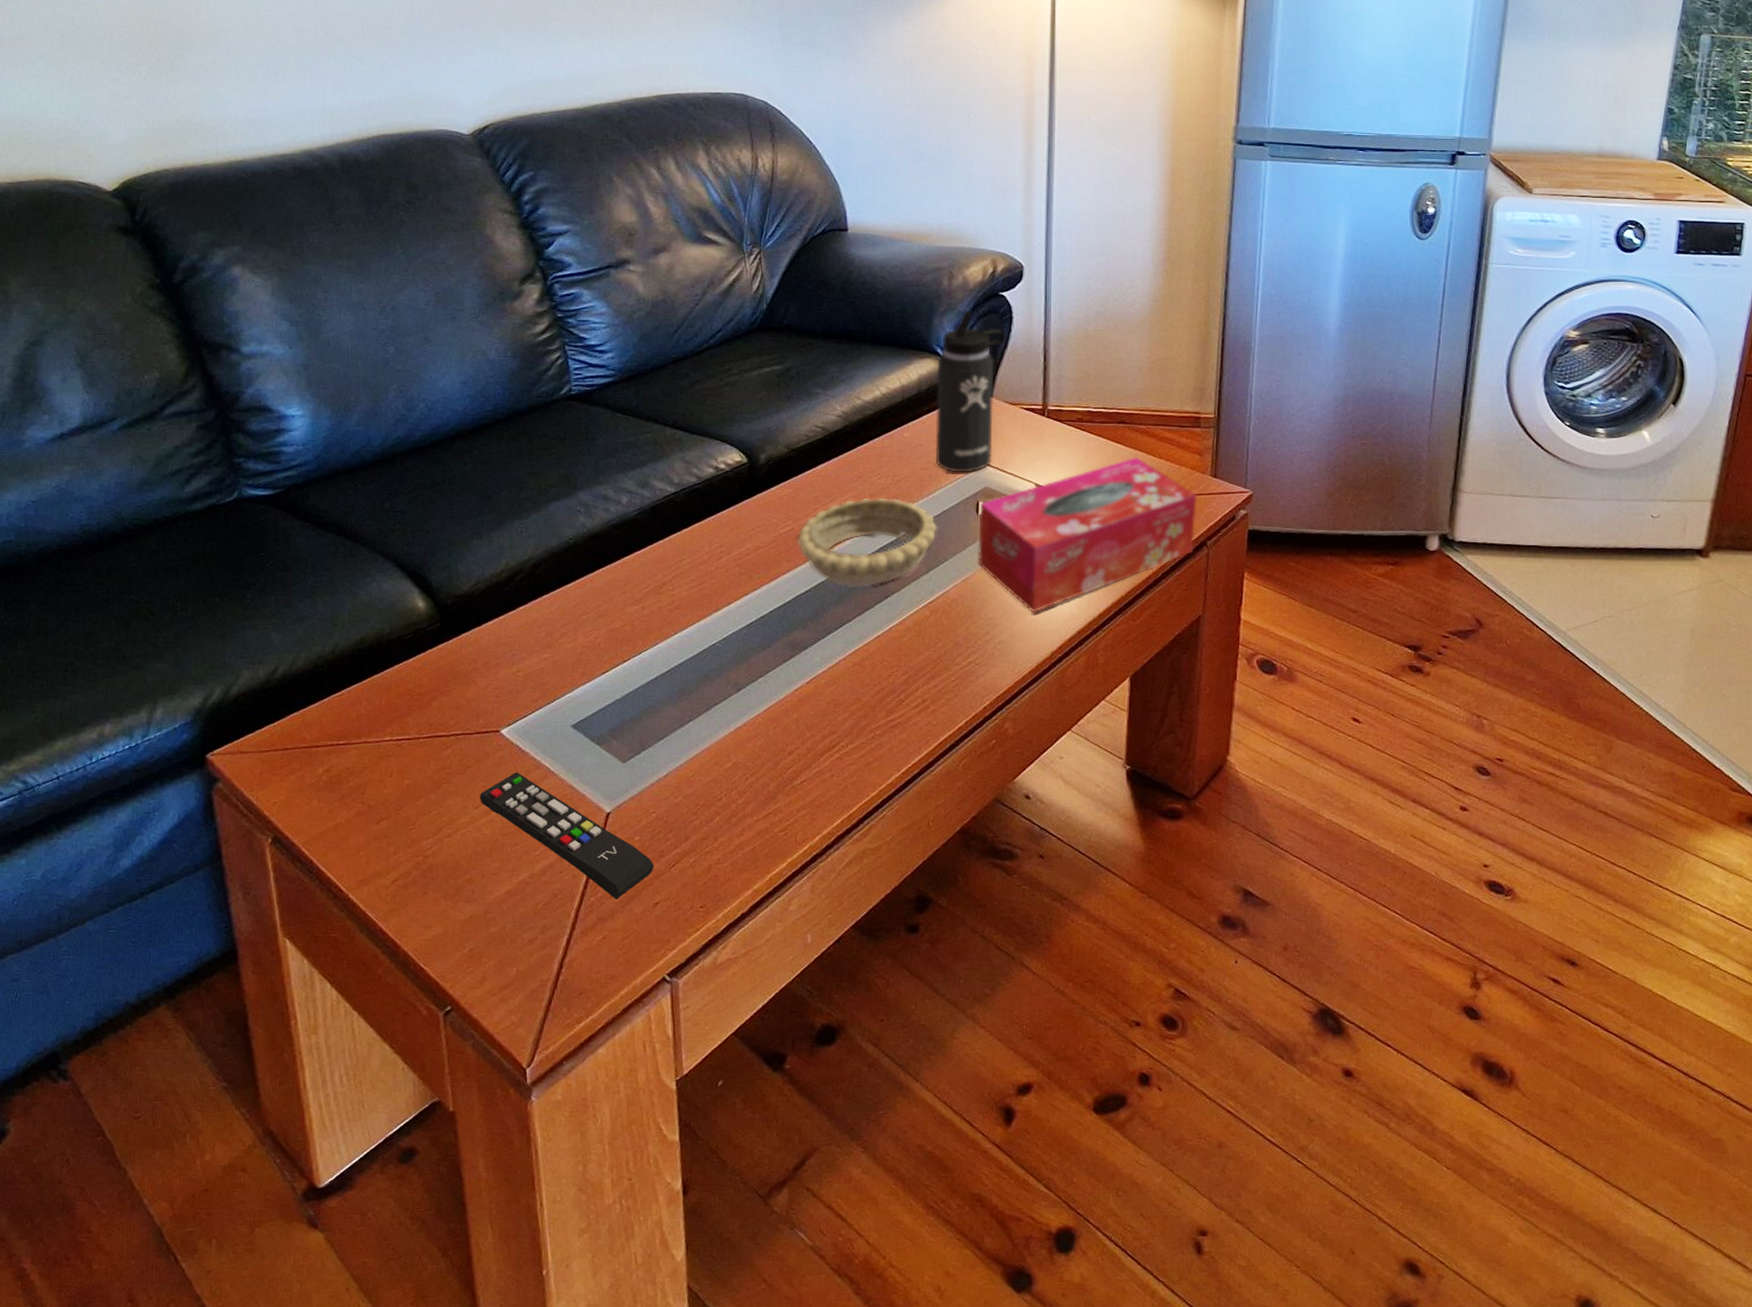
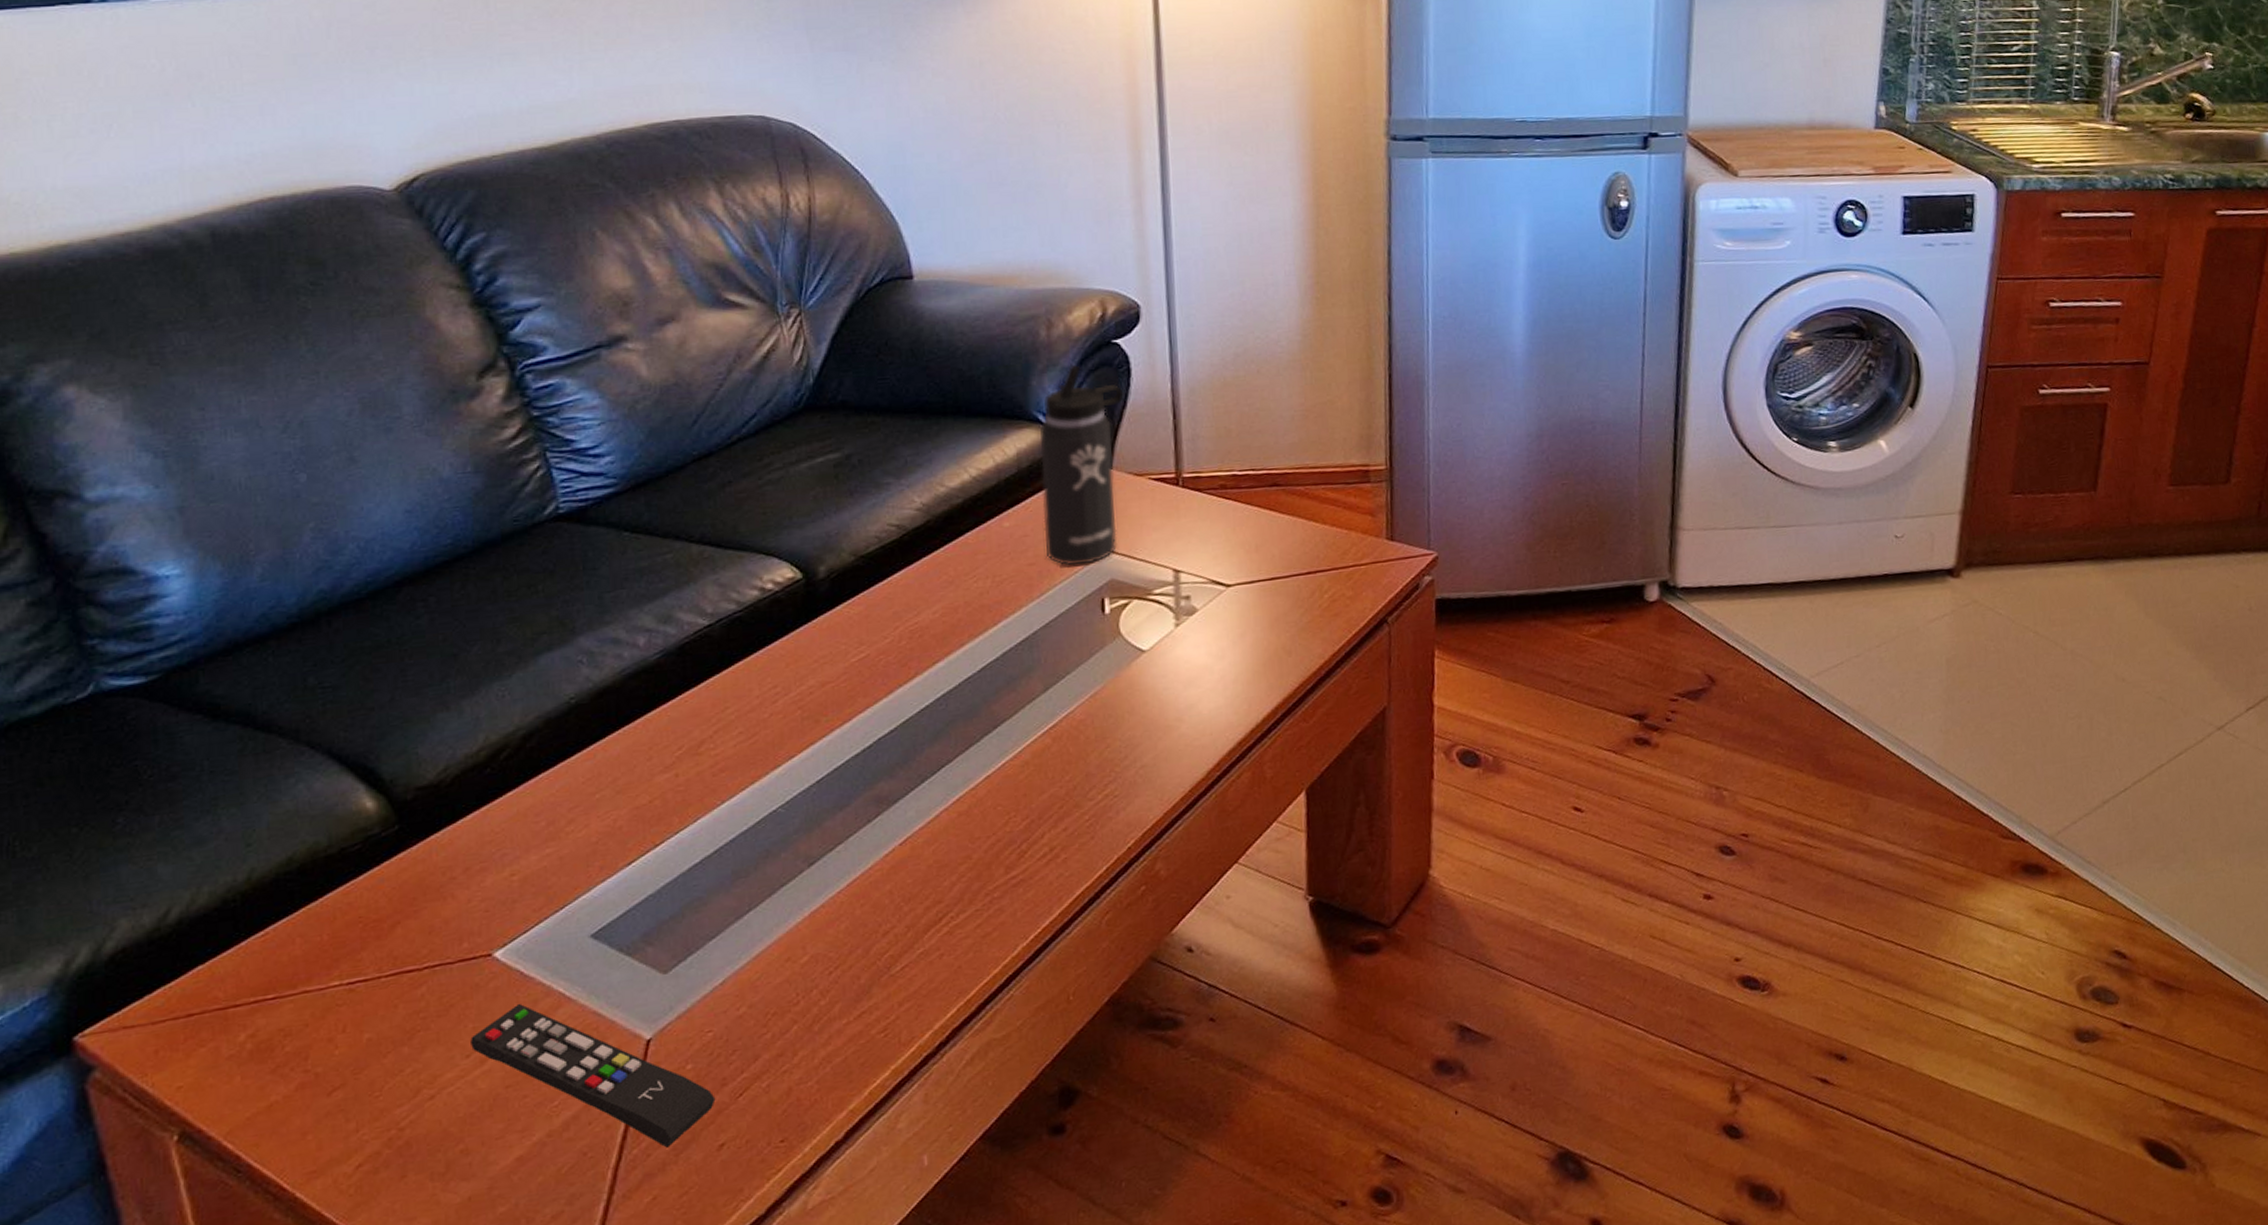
decorative bowl: present [798,497,937,586] -> none [875,603,1054,718]
tissue box: present [978,456,1197,613] -> none [1104,524,1373,727]

